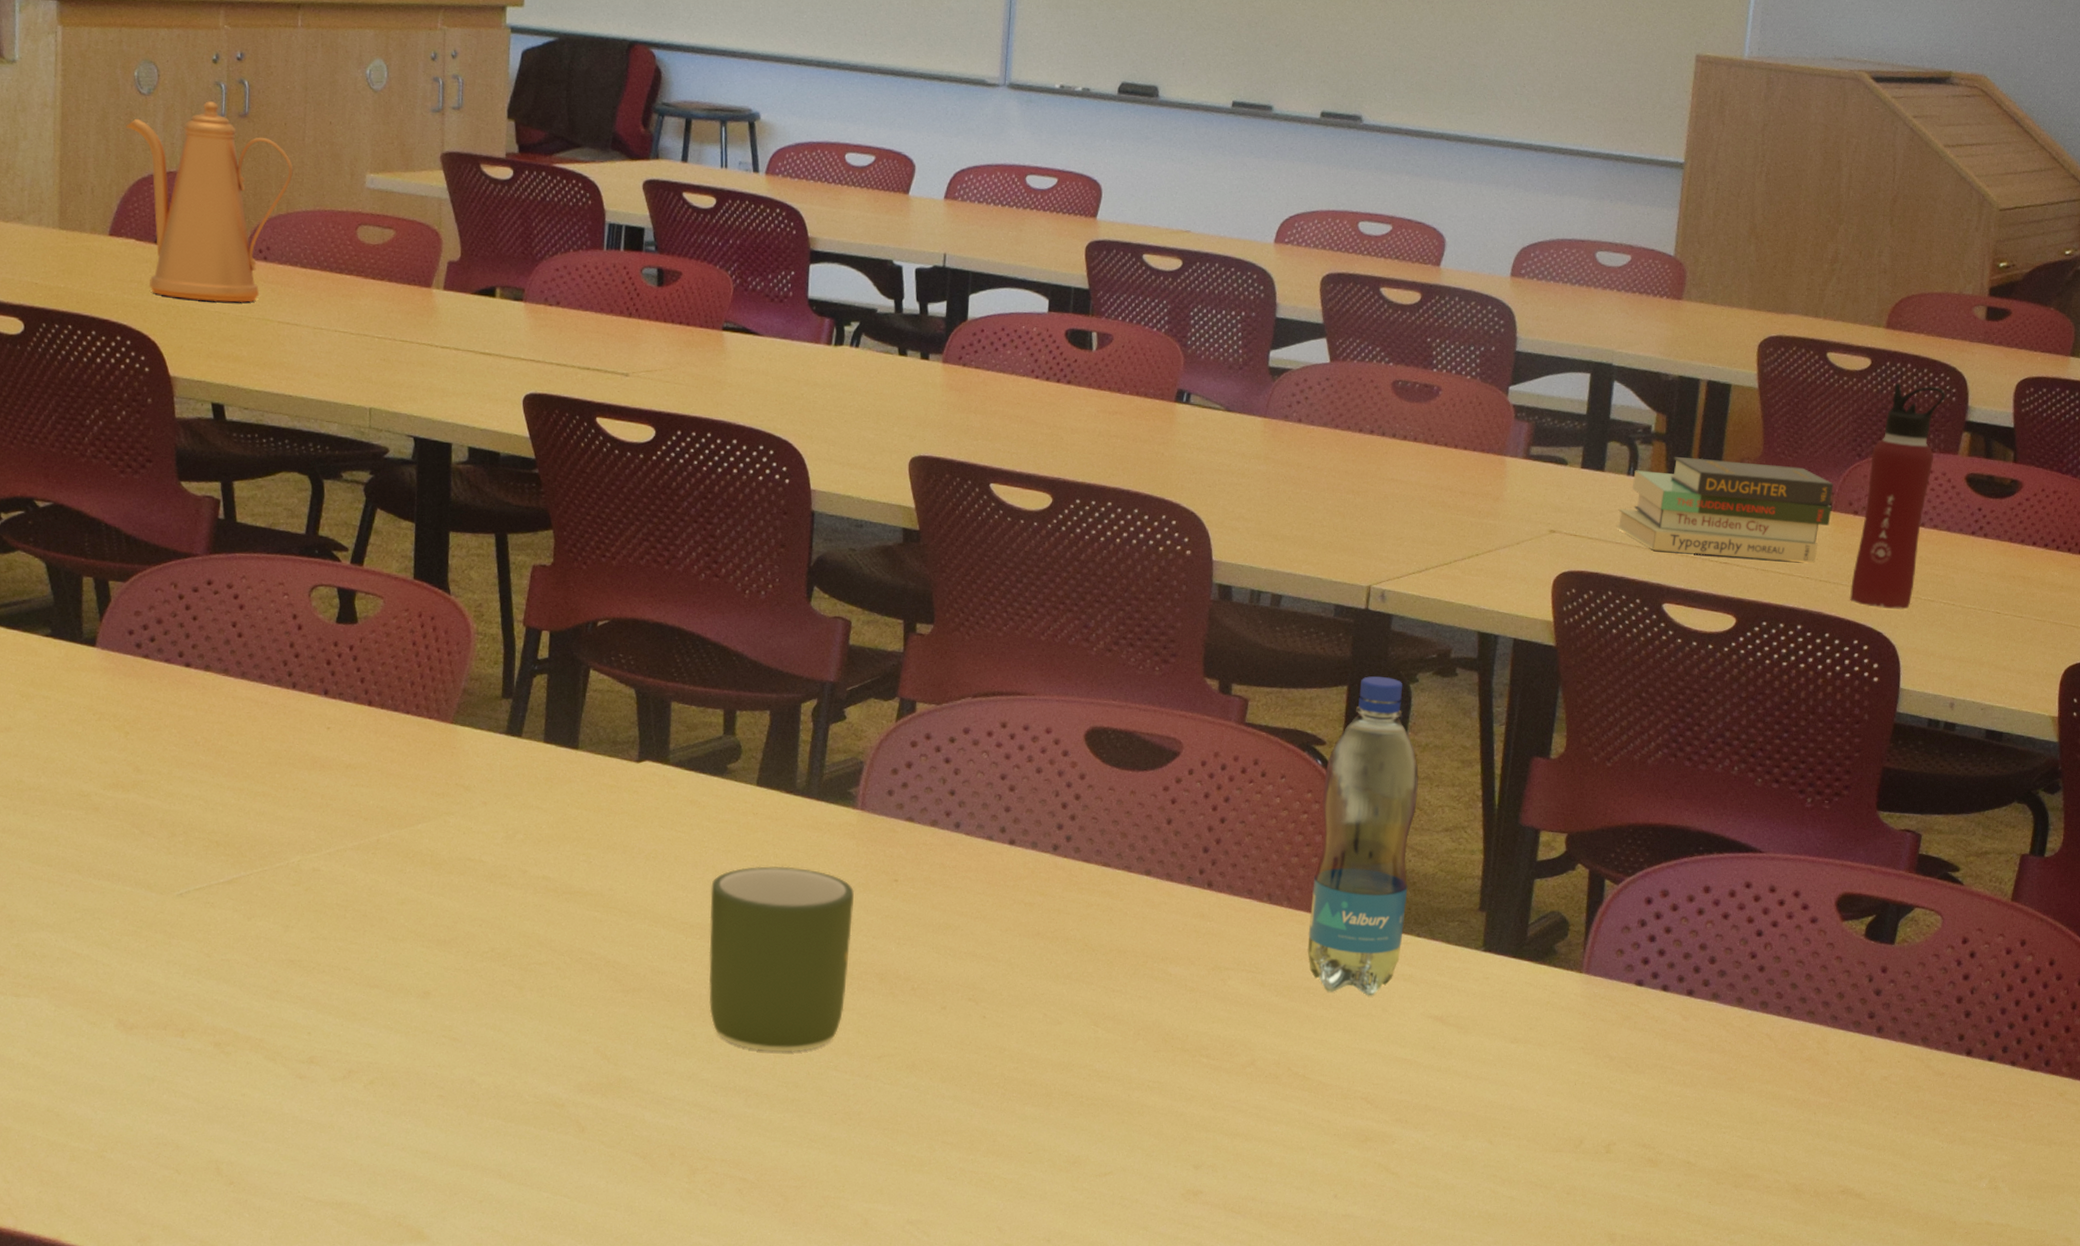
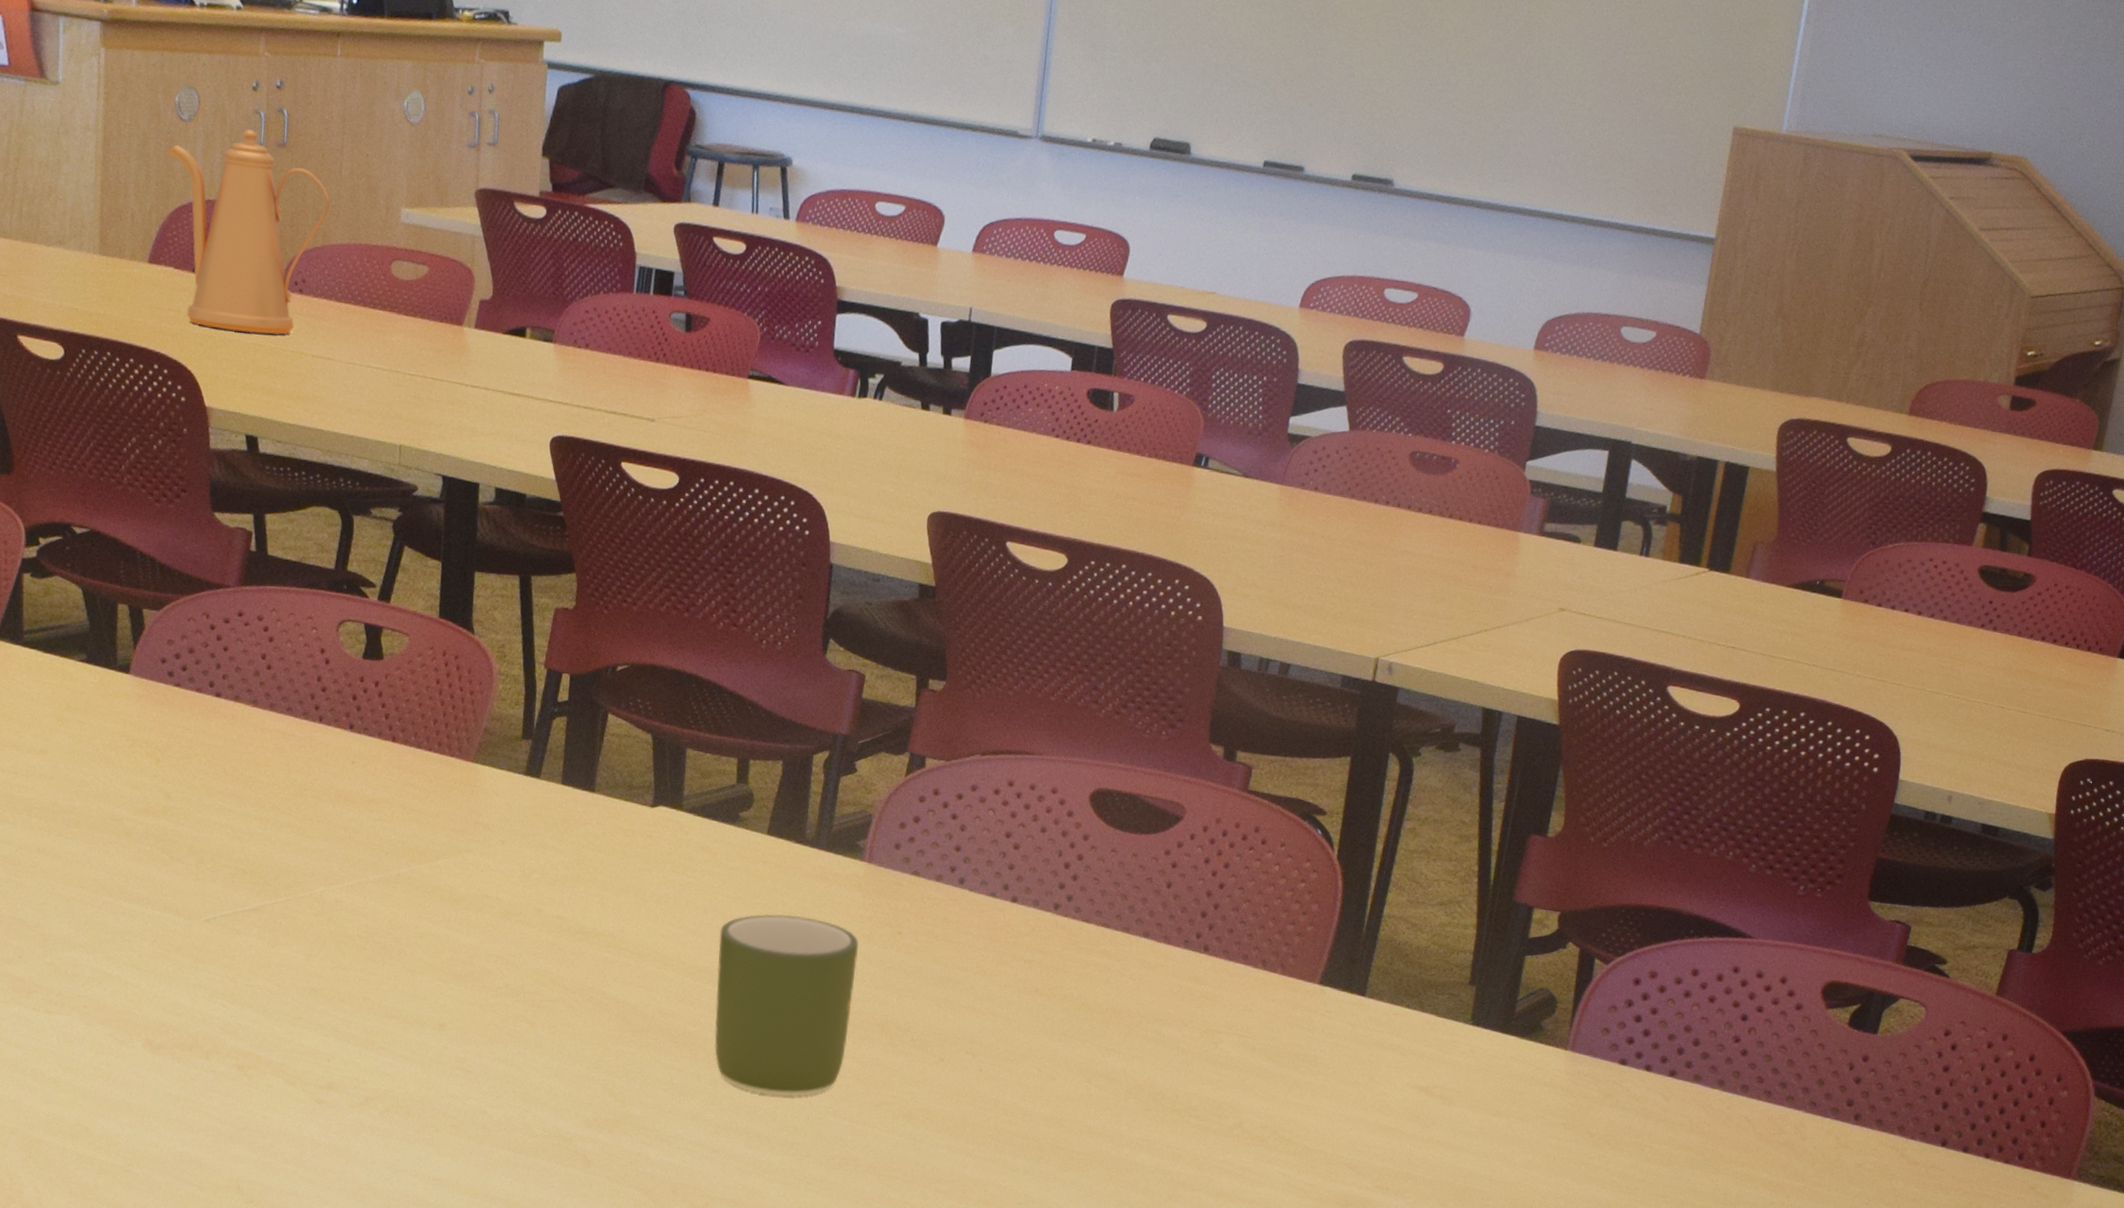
bottle: present [1307,676,1419,997] -> none [1298,748,1417,1065]
books: present [1616,457,1834,563] -> none [1626,538,1846,650]
water bottle: present [1849,383,1945,610] -> none [1854,471,1964,701]

